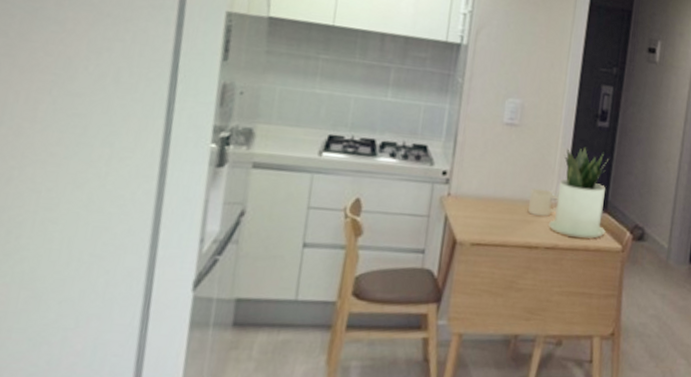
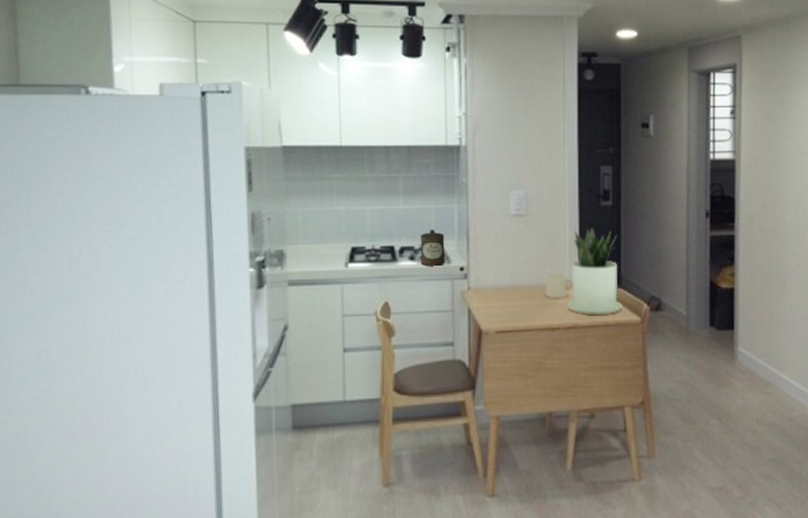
canister: none [401,127,431,168] -> present [420,229,445,267]

